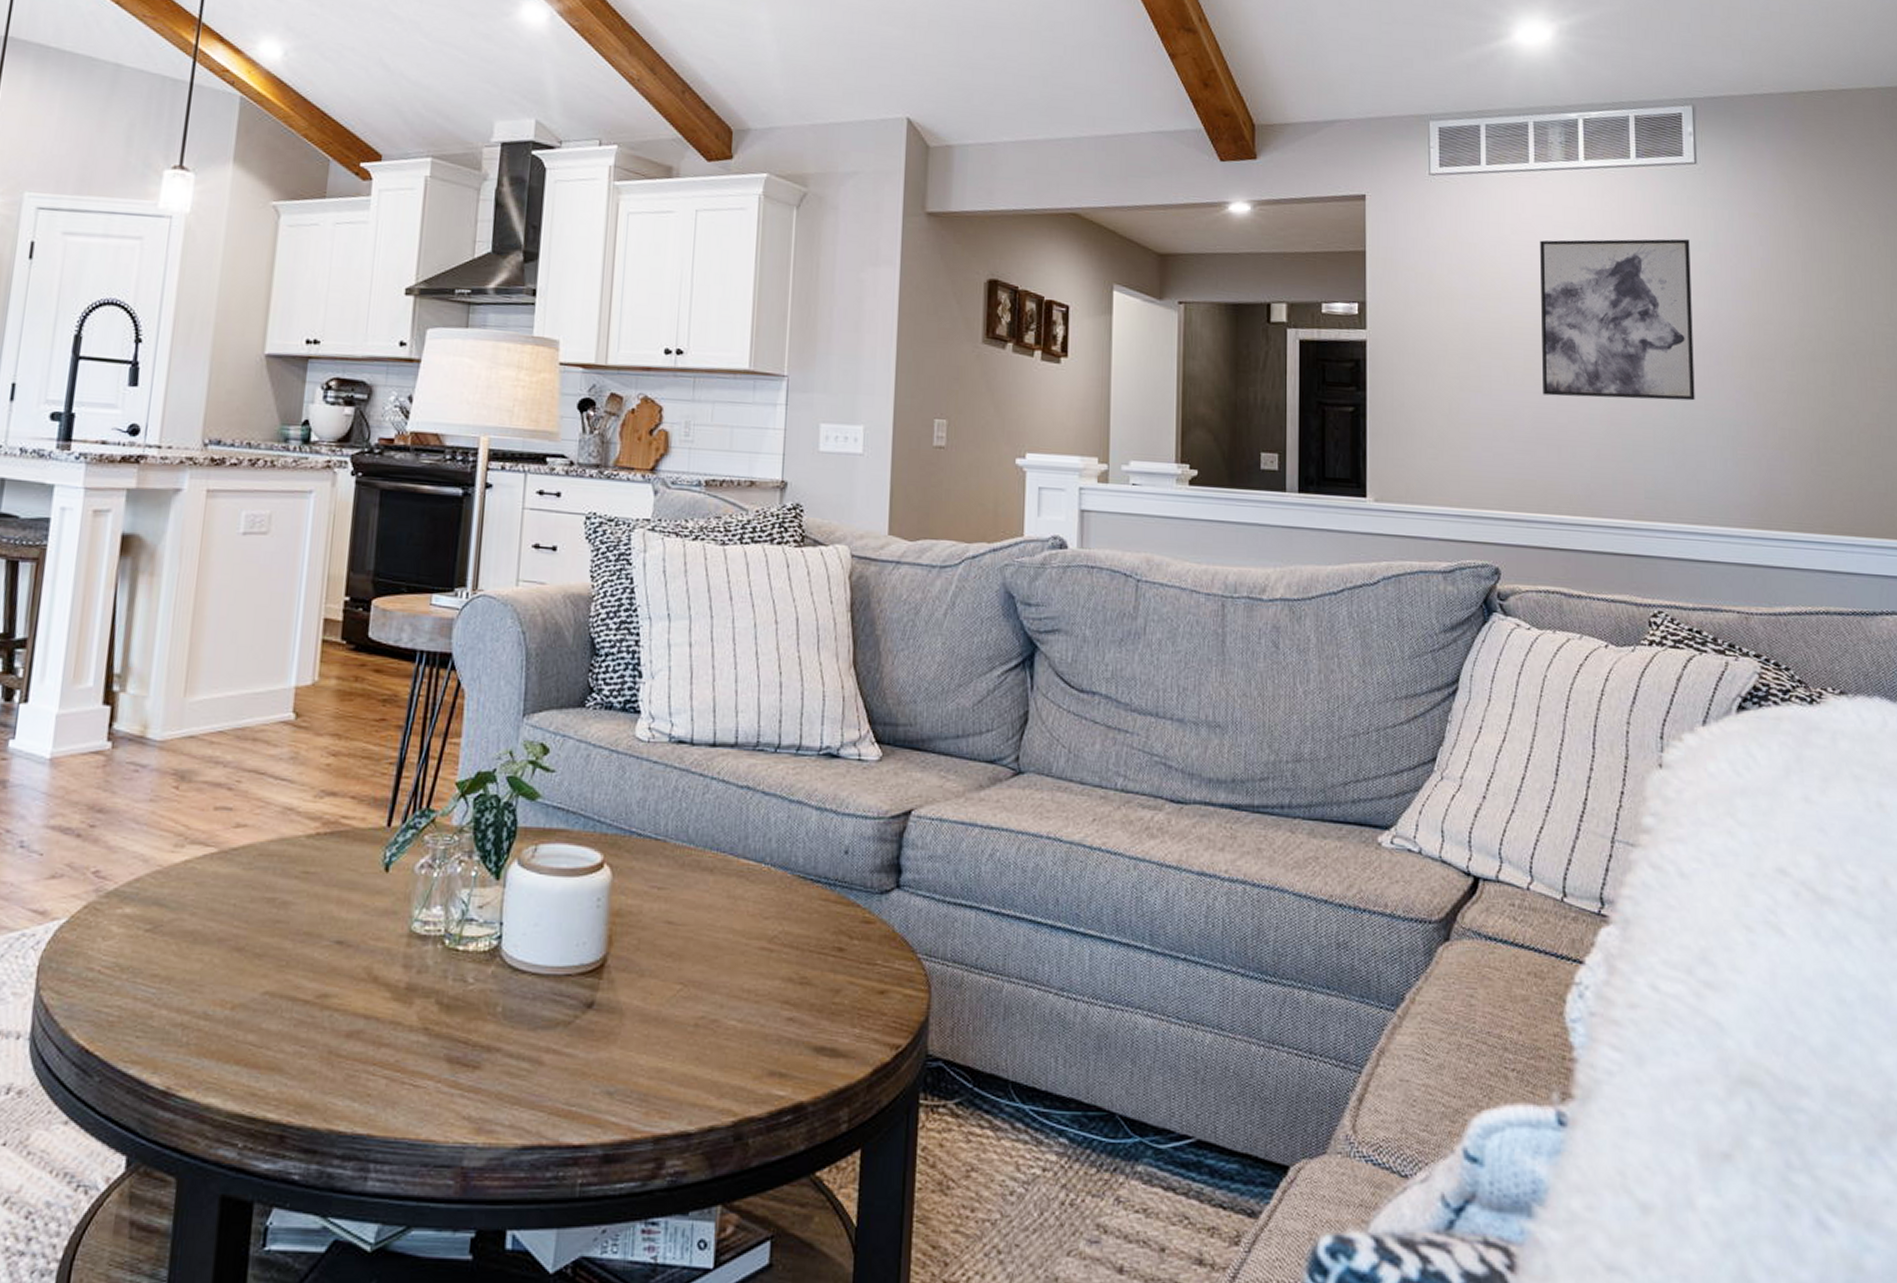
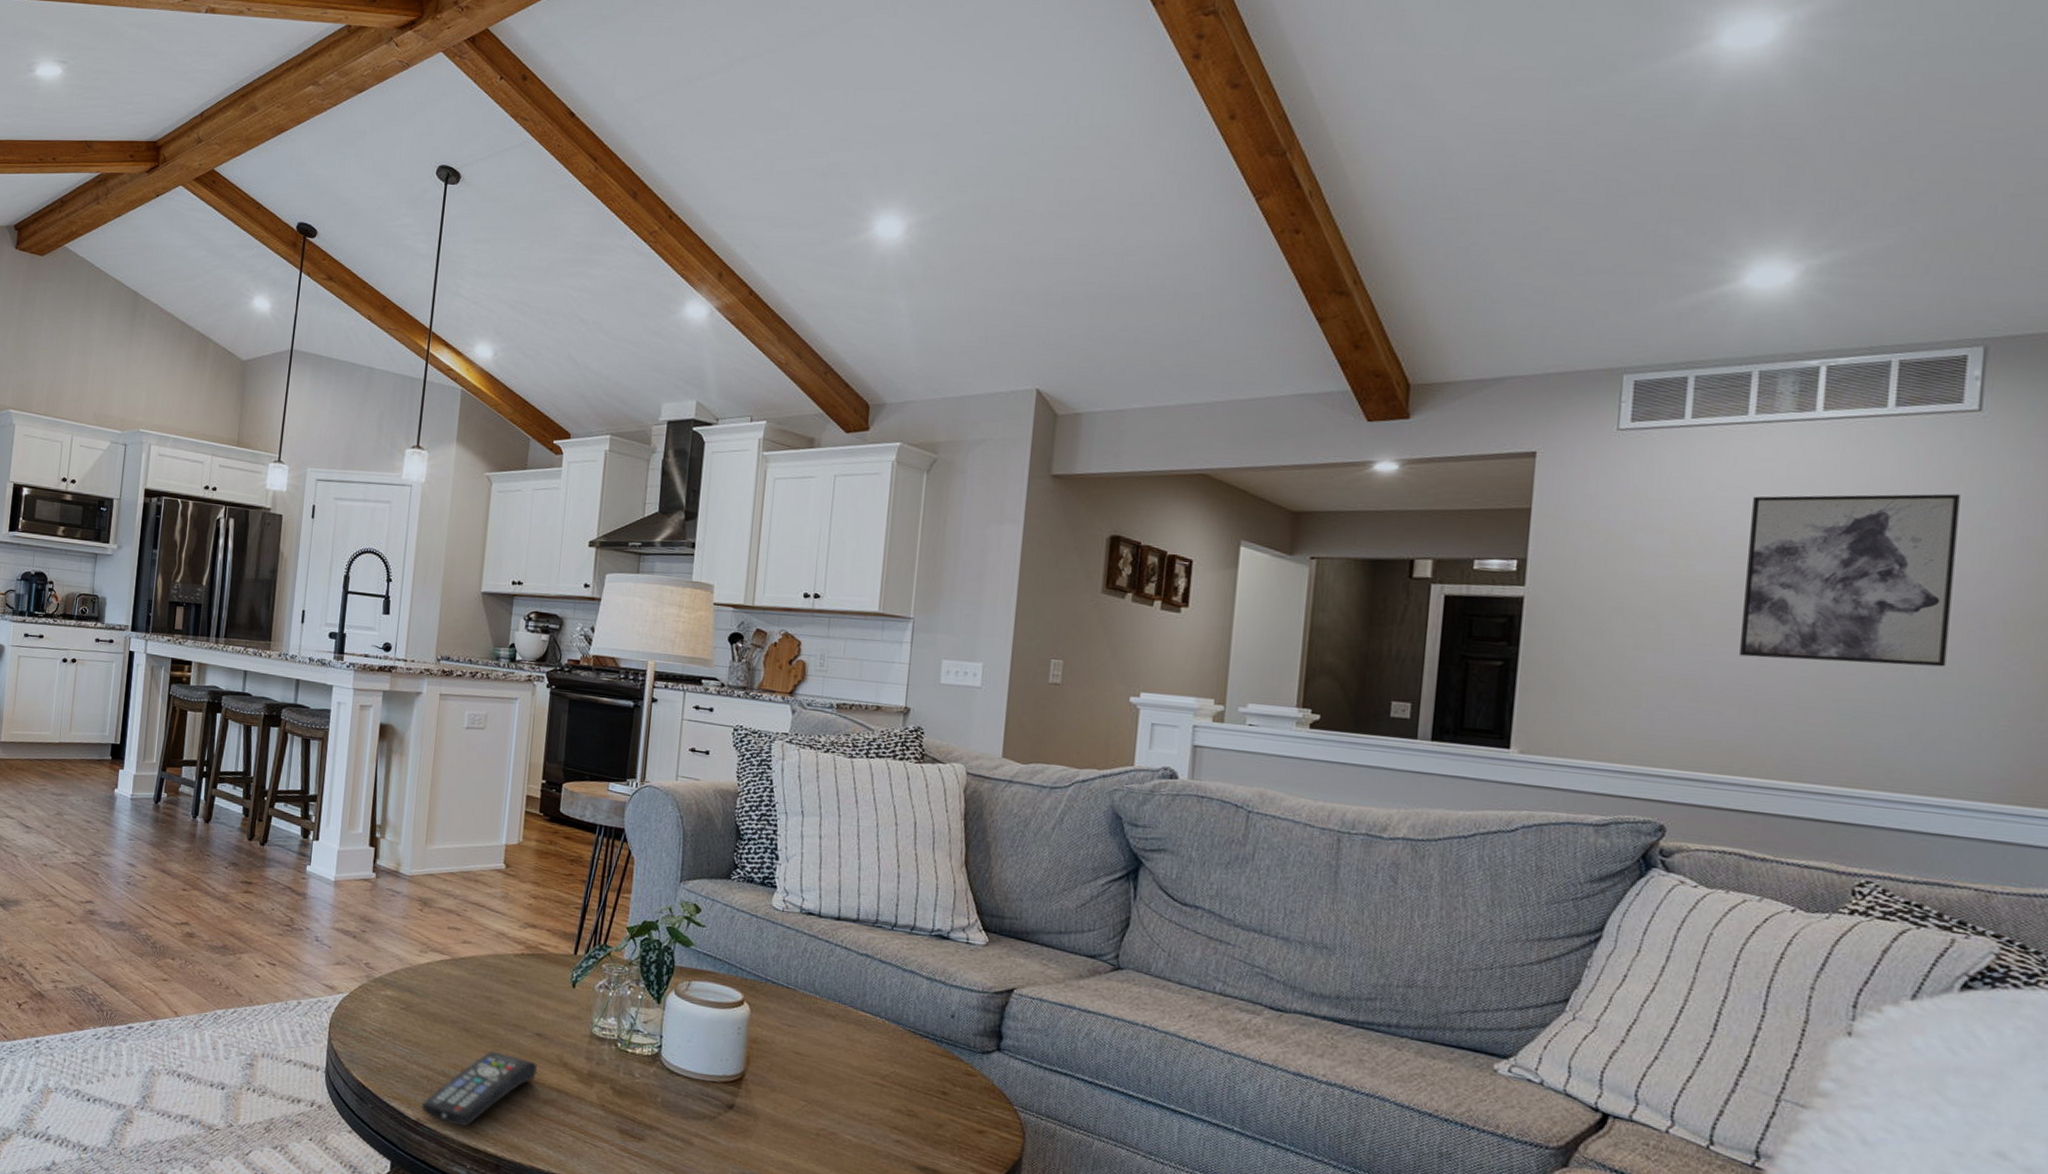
remote control: none [173,974,338,1089] -> present [422,1050,537,1127]

